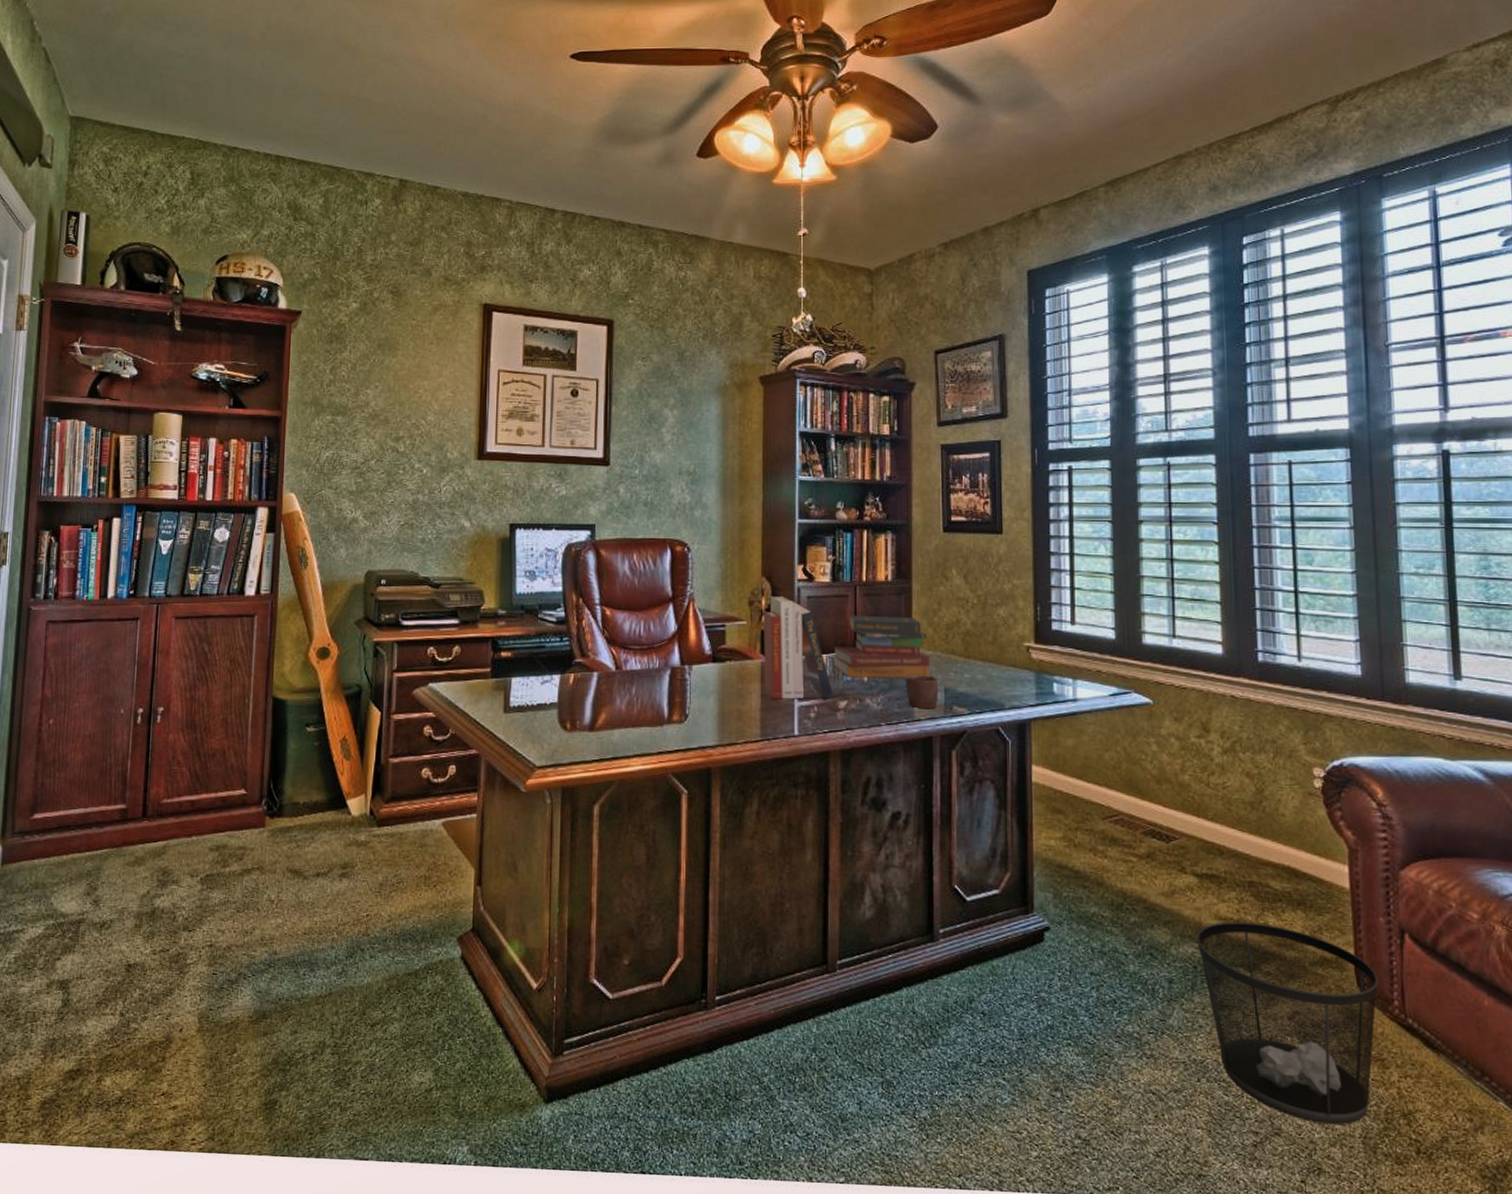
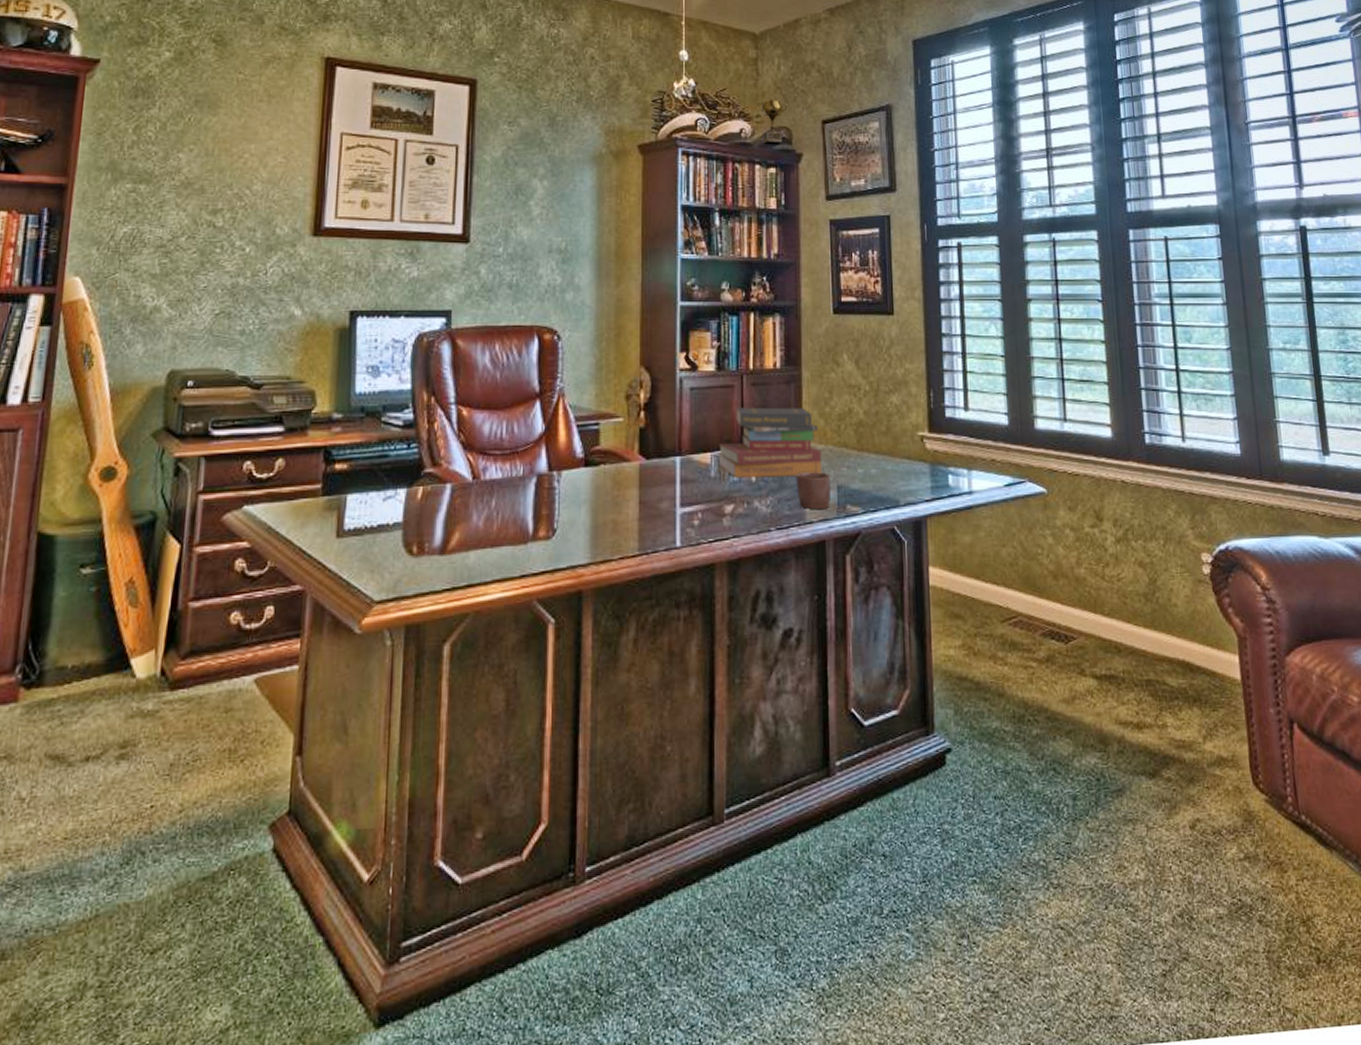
books: present [764,595,834,700] -> none [642,387,720,506]
trophy: none [870,331,902,375] -> present [756,98,788,145]
waste bin: present [1195,921,1380,1125] -> none [1097,724,1273,942]

